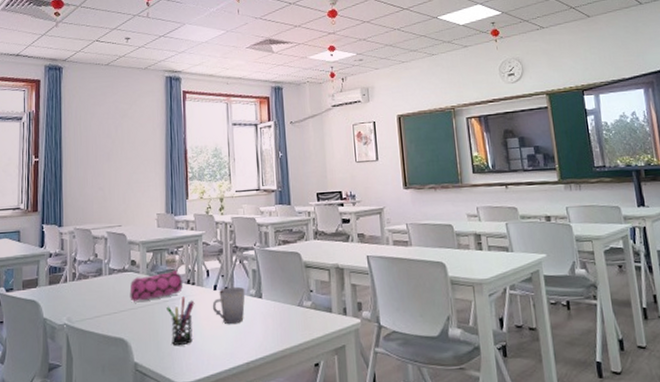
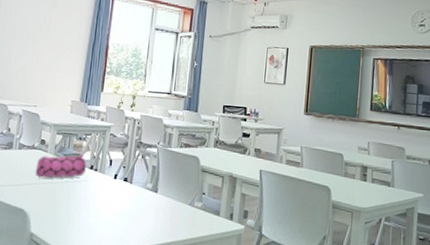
pen holder: present [166,297,195,345] -> none [67,180,95,224]
cup: present [212,286,246,325] -> none [110,178,143,213]

